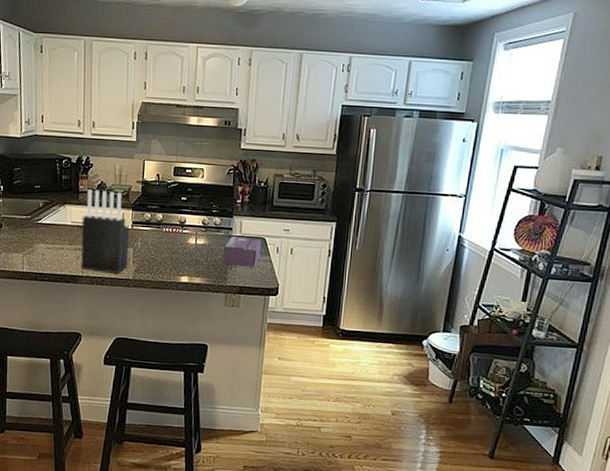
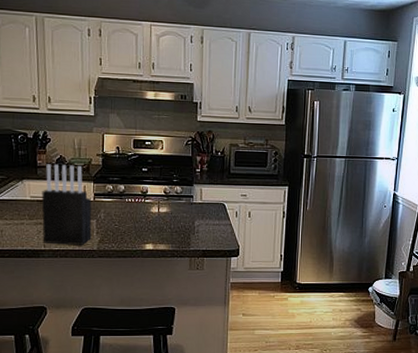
tissue box: present [223,236,261,268] -> none [186,203,221,232]

